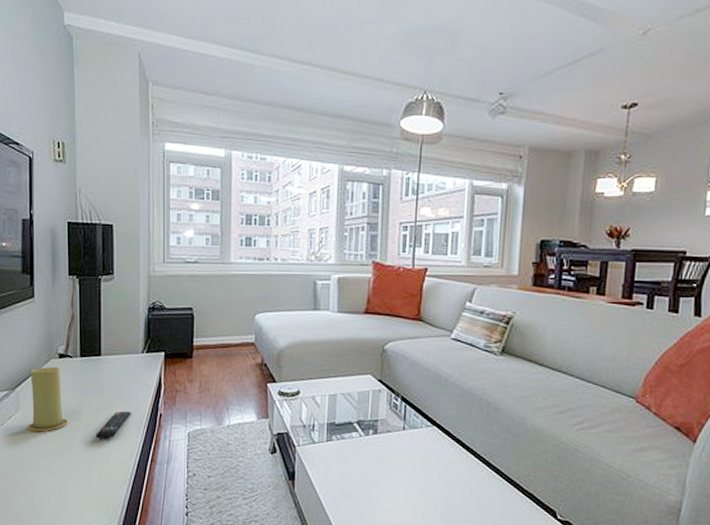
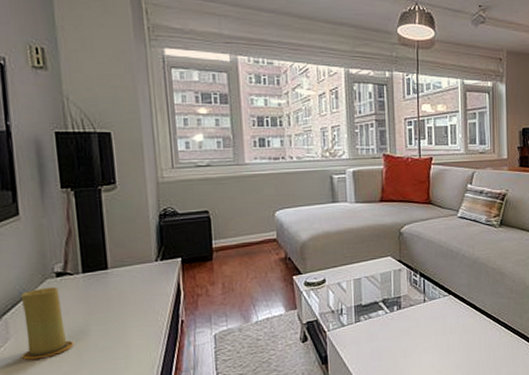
remote control: present [95,411,131,440] -> none [108,322,148,356]

